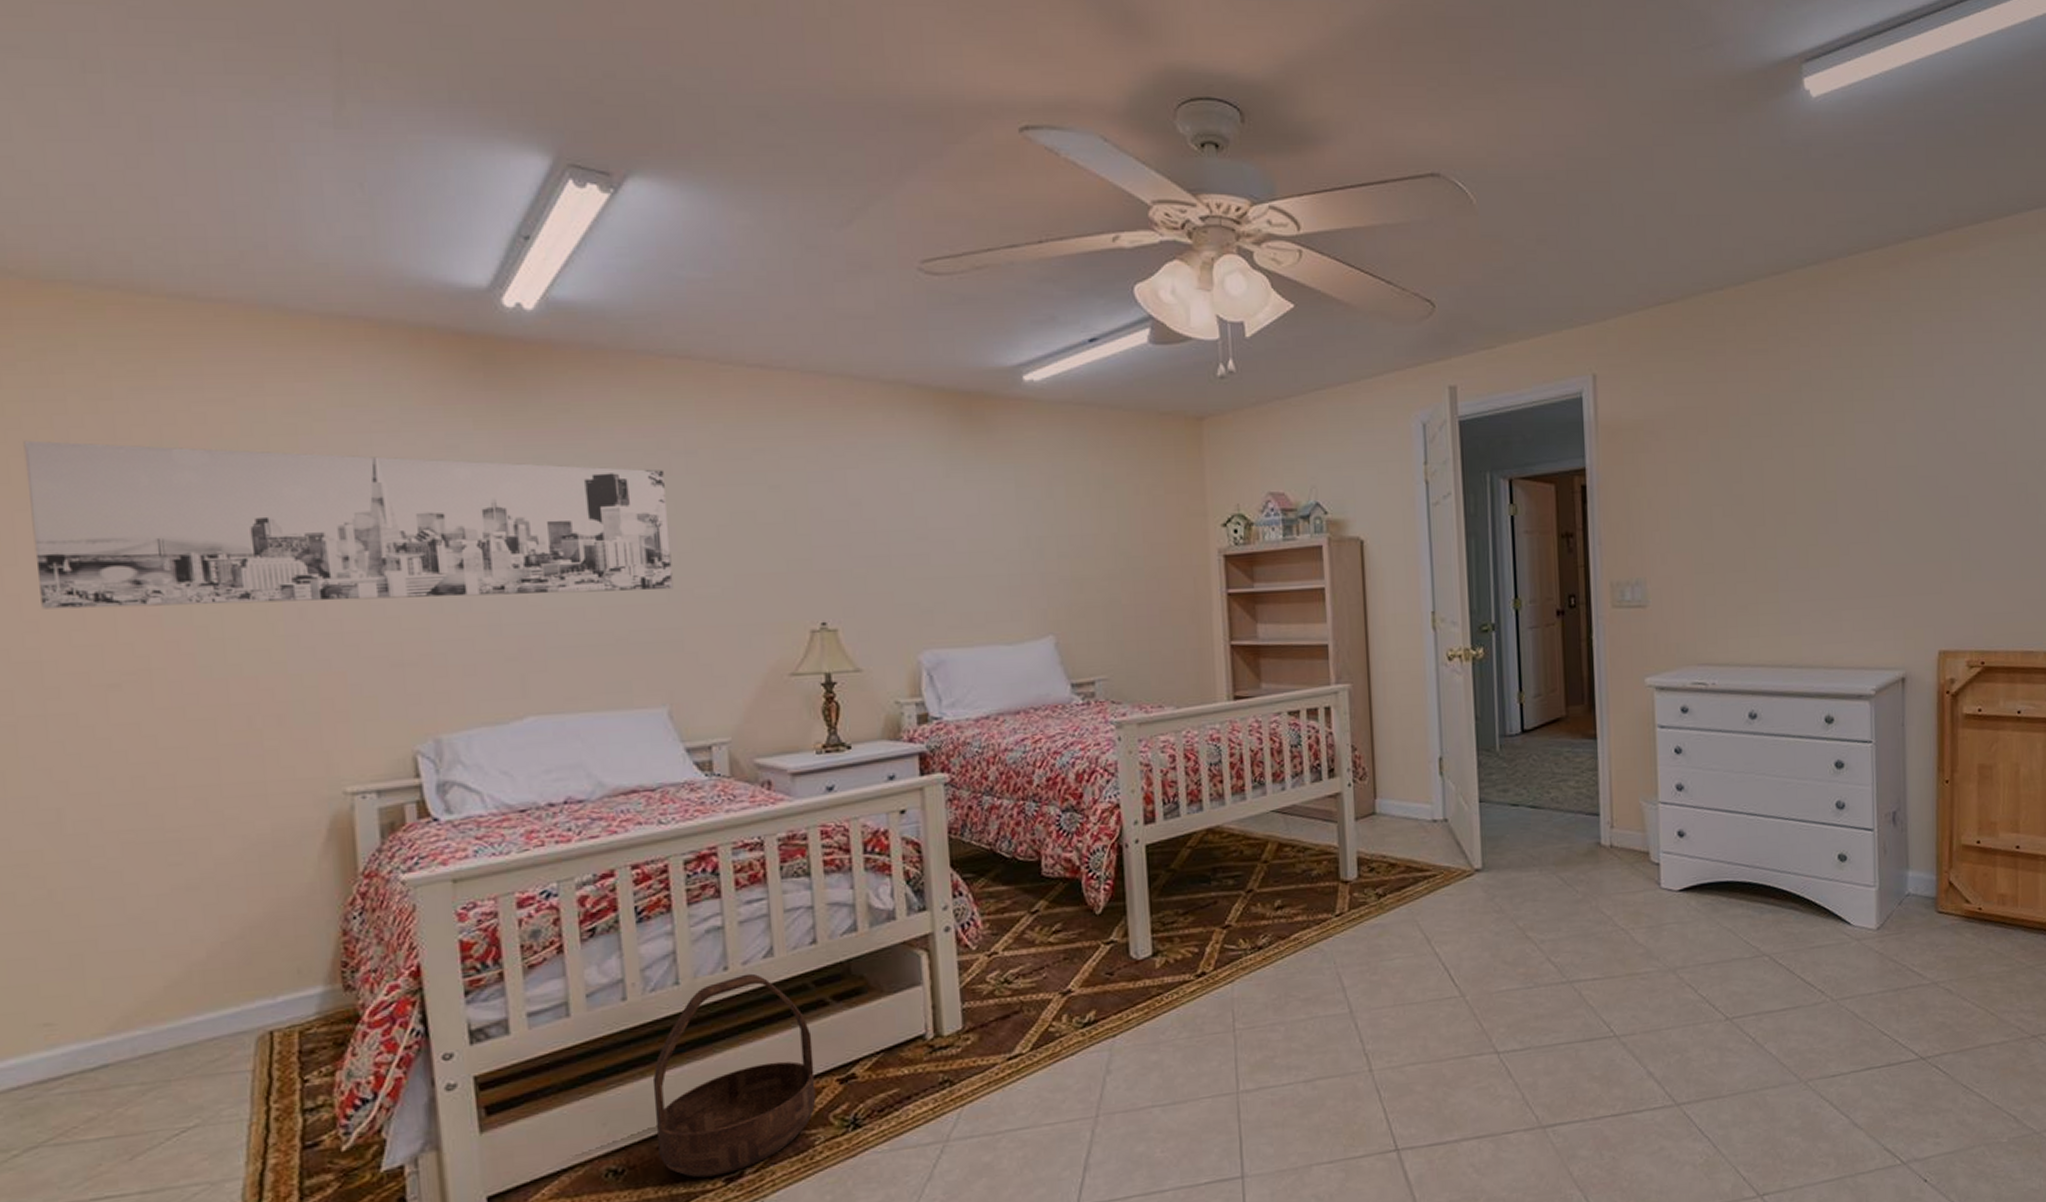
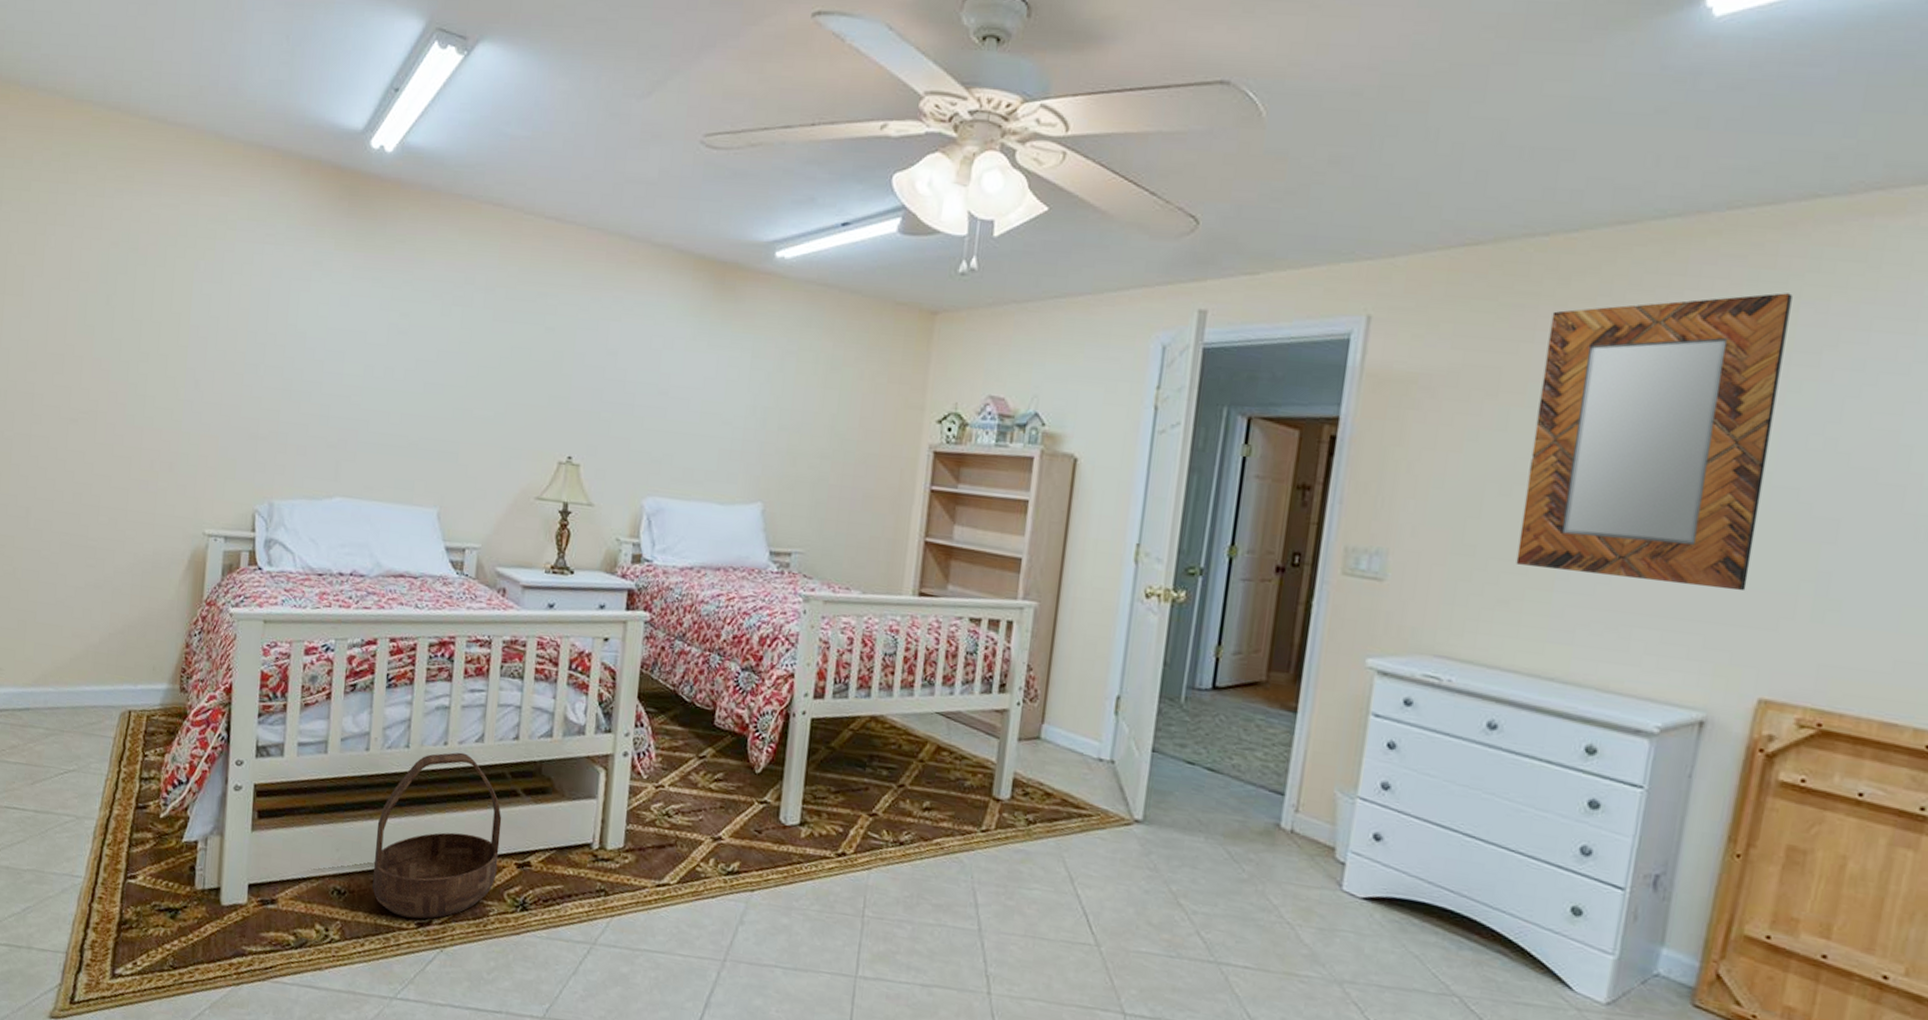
wall art: present [23,440,674,610] -> none [40,222,467,408]
home mirror: none [1737,319,1915,573] -> present [1516,293,1792,591]

